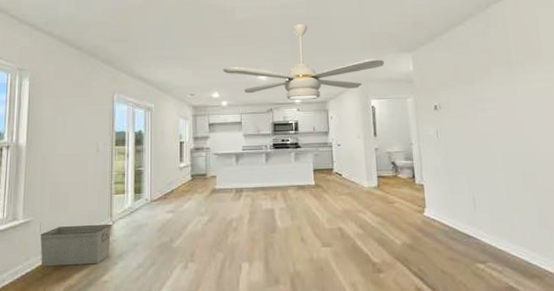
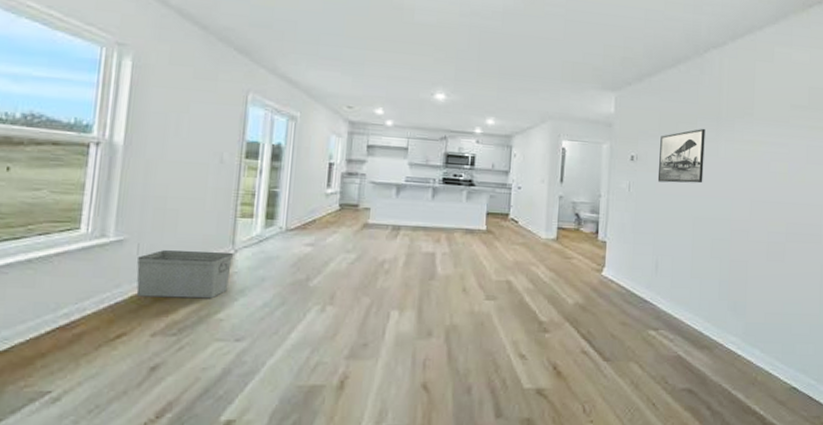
ceiling fan: present [222,23,385,101] -> none [391,38,584,132]
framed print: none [459,73,505,126] -> present [657,128,705,184]

